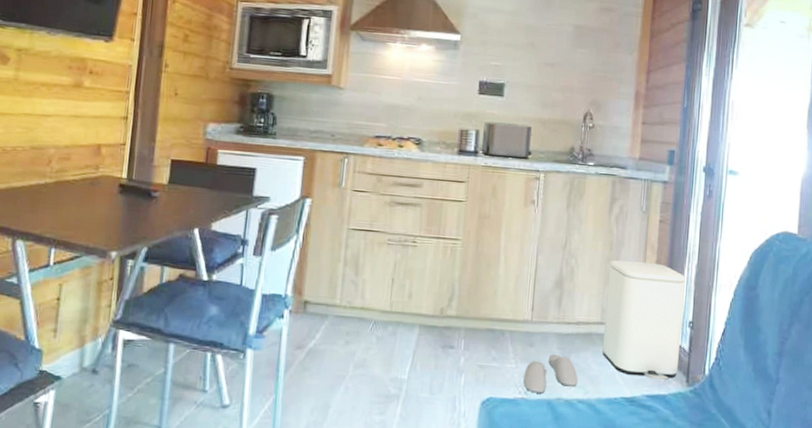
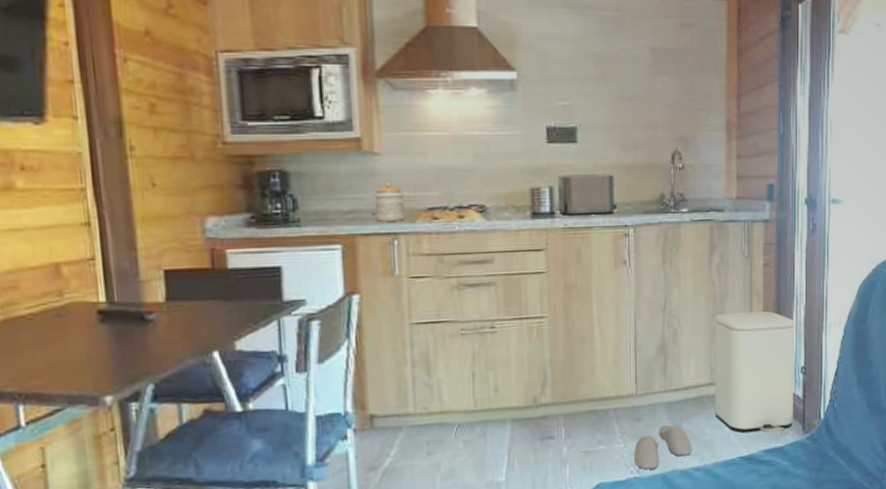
jar: none [334,111,359,144] -> present [373,182,406,222]

